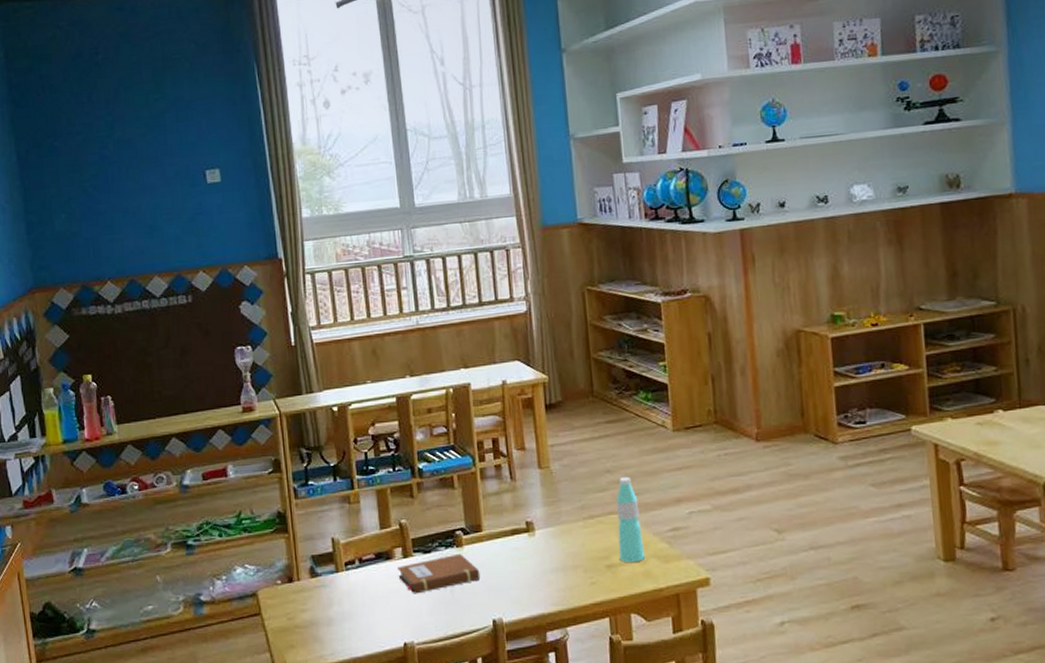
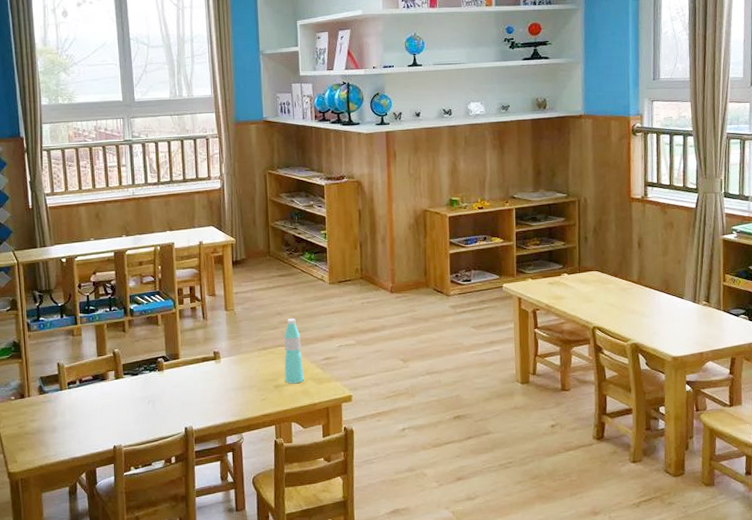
notebook: present [397,553,481,594] -> none [110,376,177,408]

